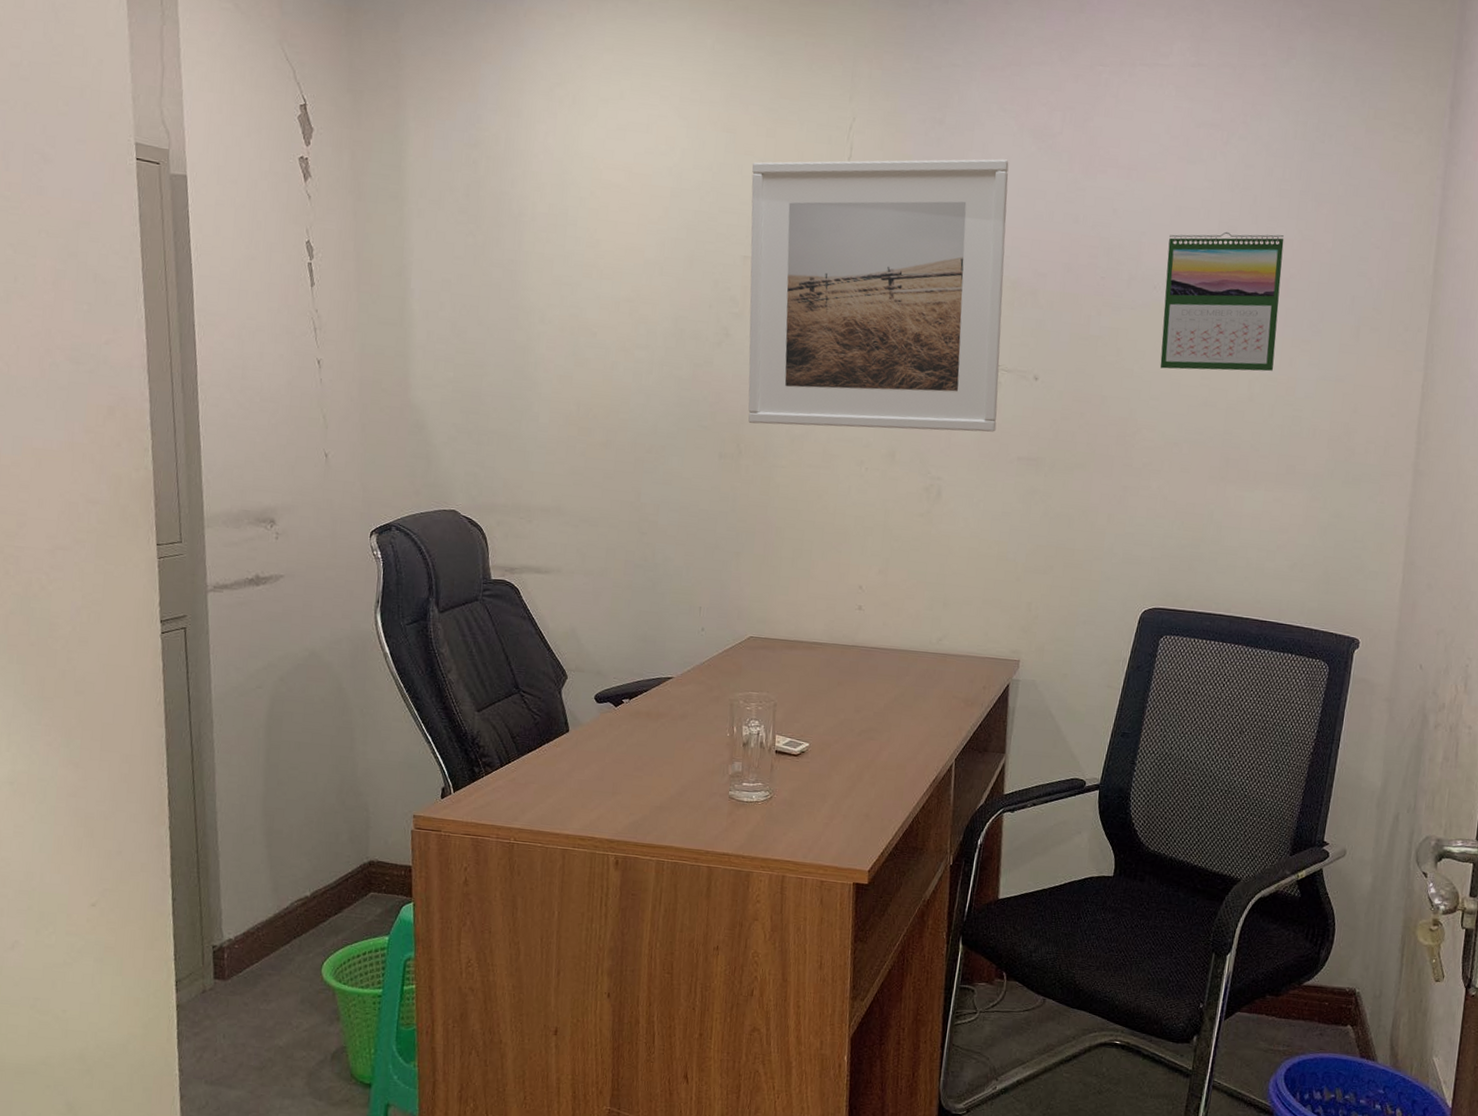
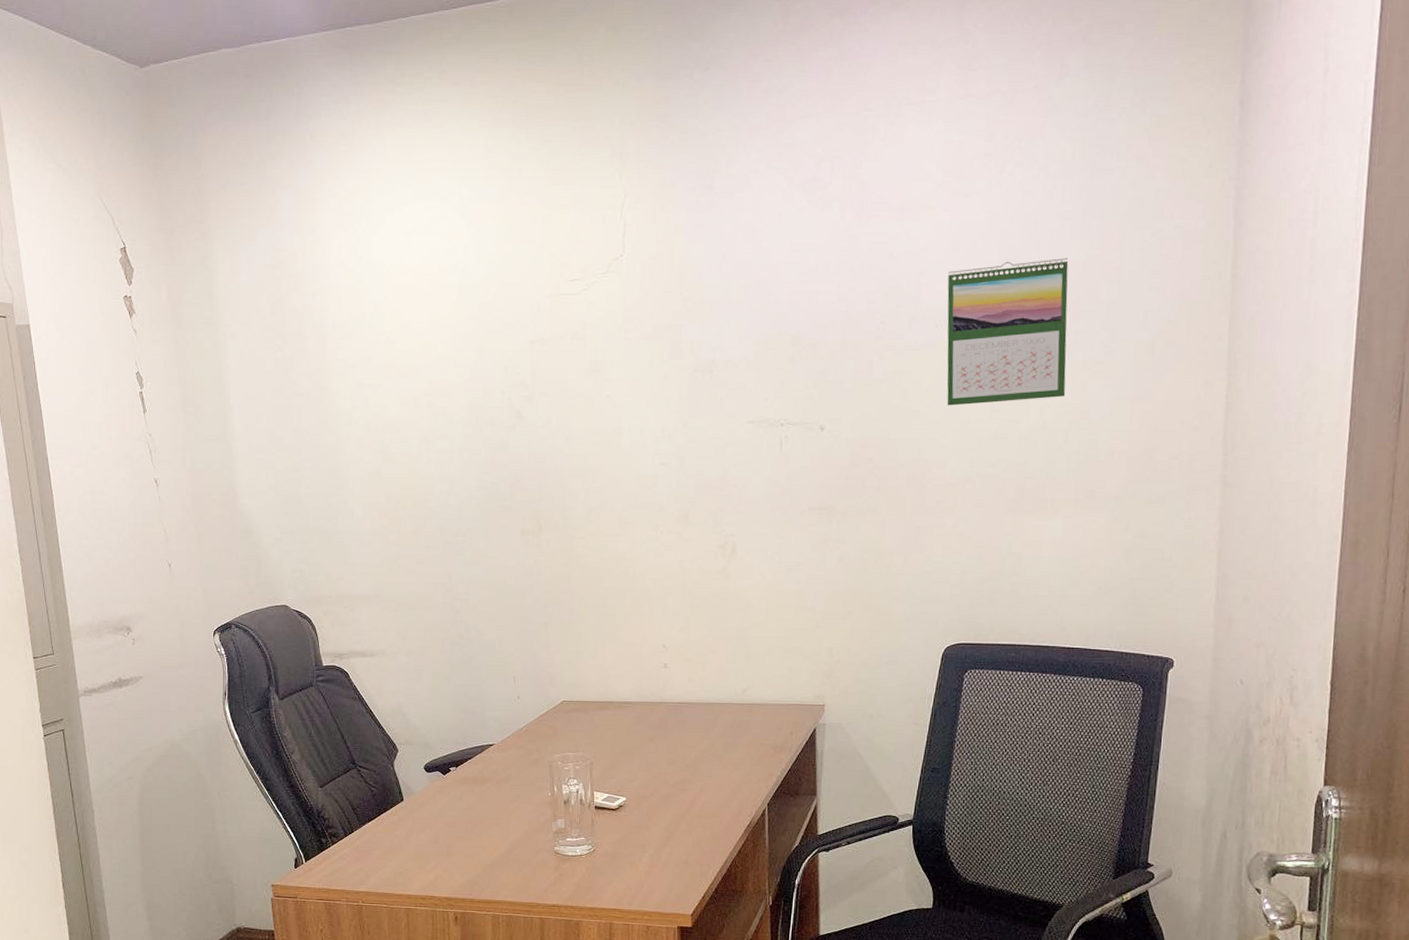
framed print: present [748,158,1009,432] -> none [532,216,786,499]

